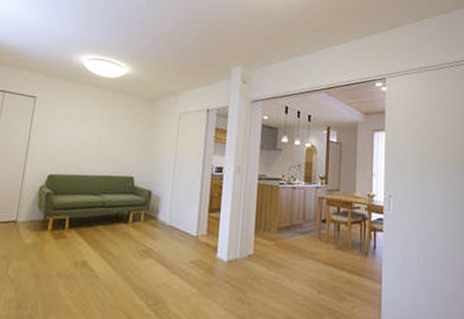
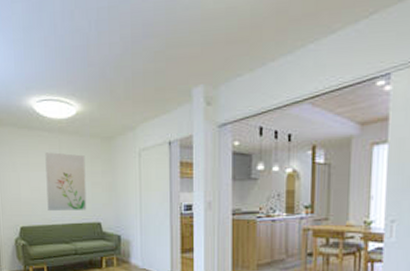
wall art: none [81,105,127,164] -> present [45,152,87,210]

